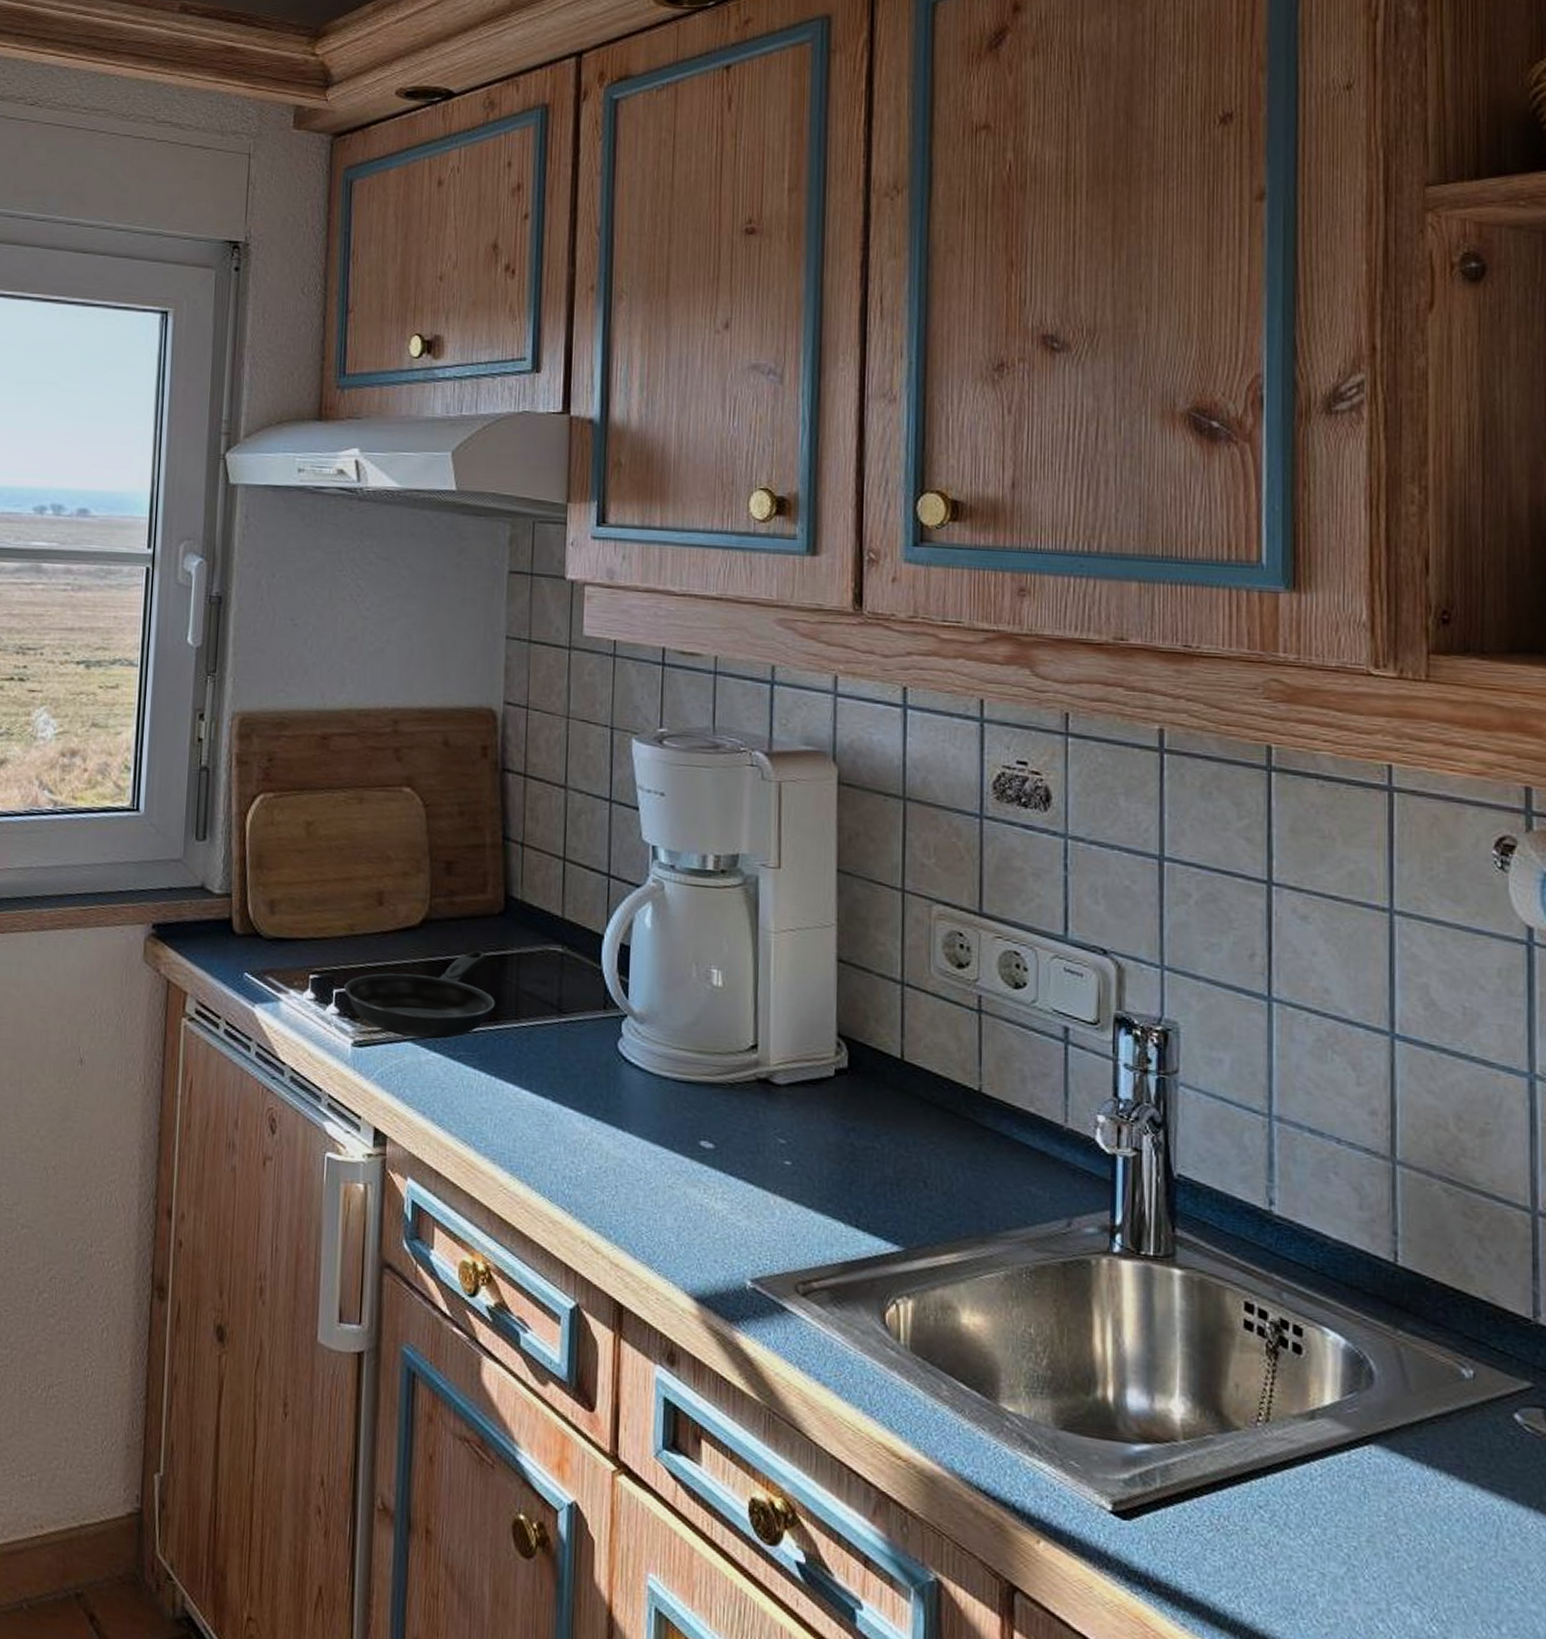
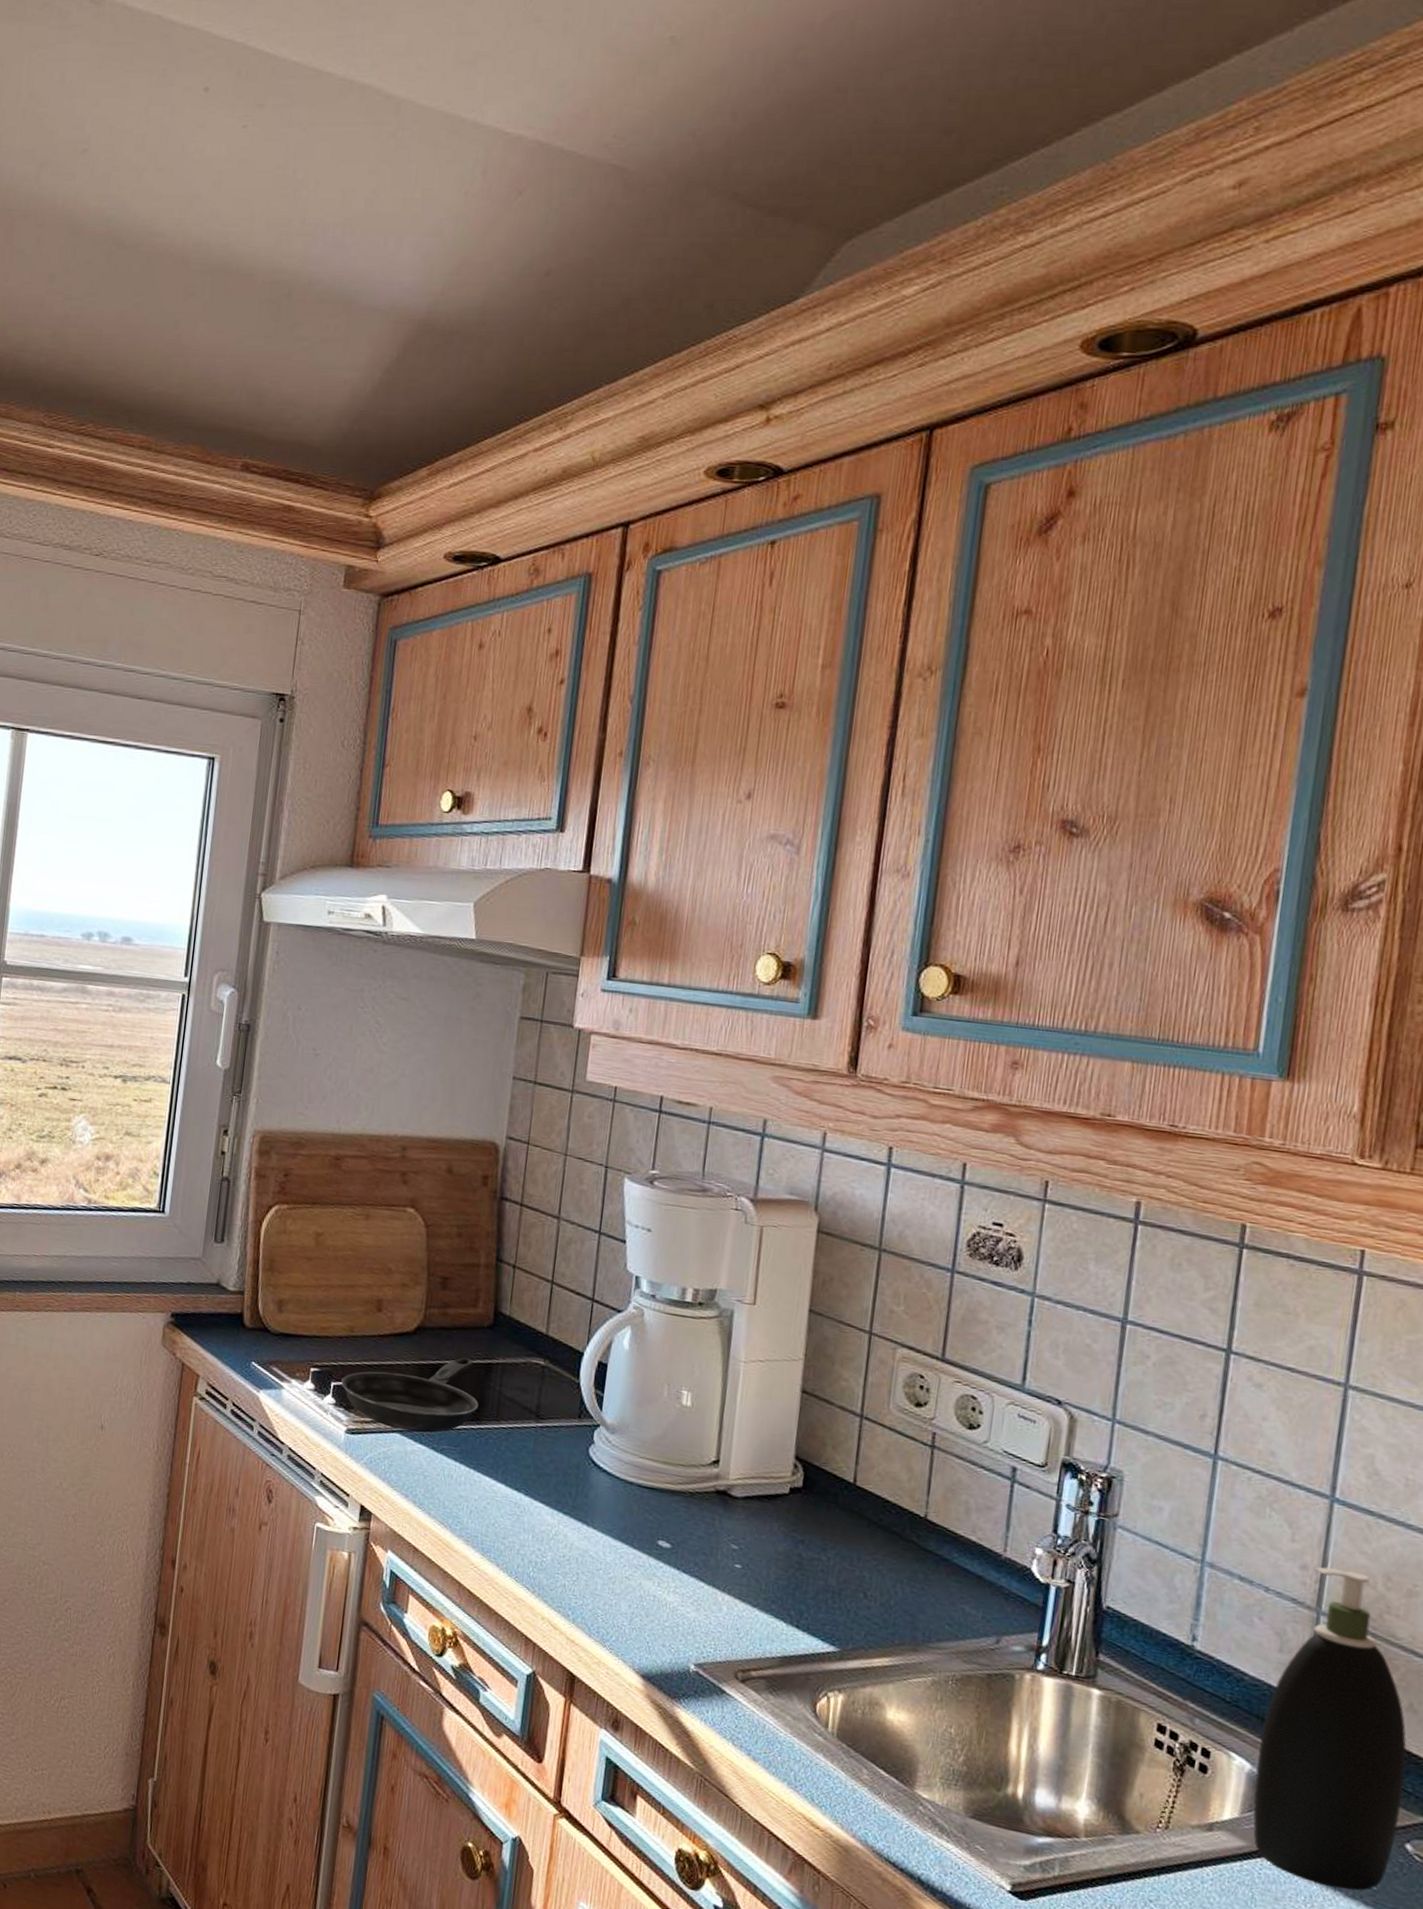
soap dispenser: none [1352,1110,1504,1473] -> present [1253,1566,1407,1891]

